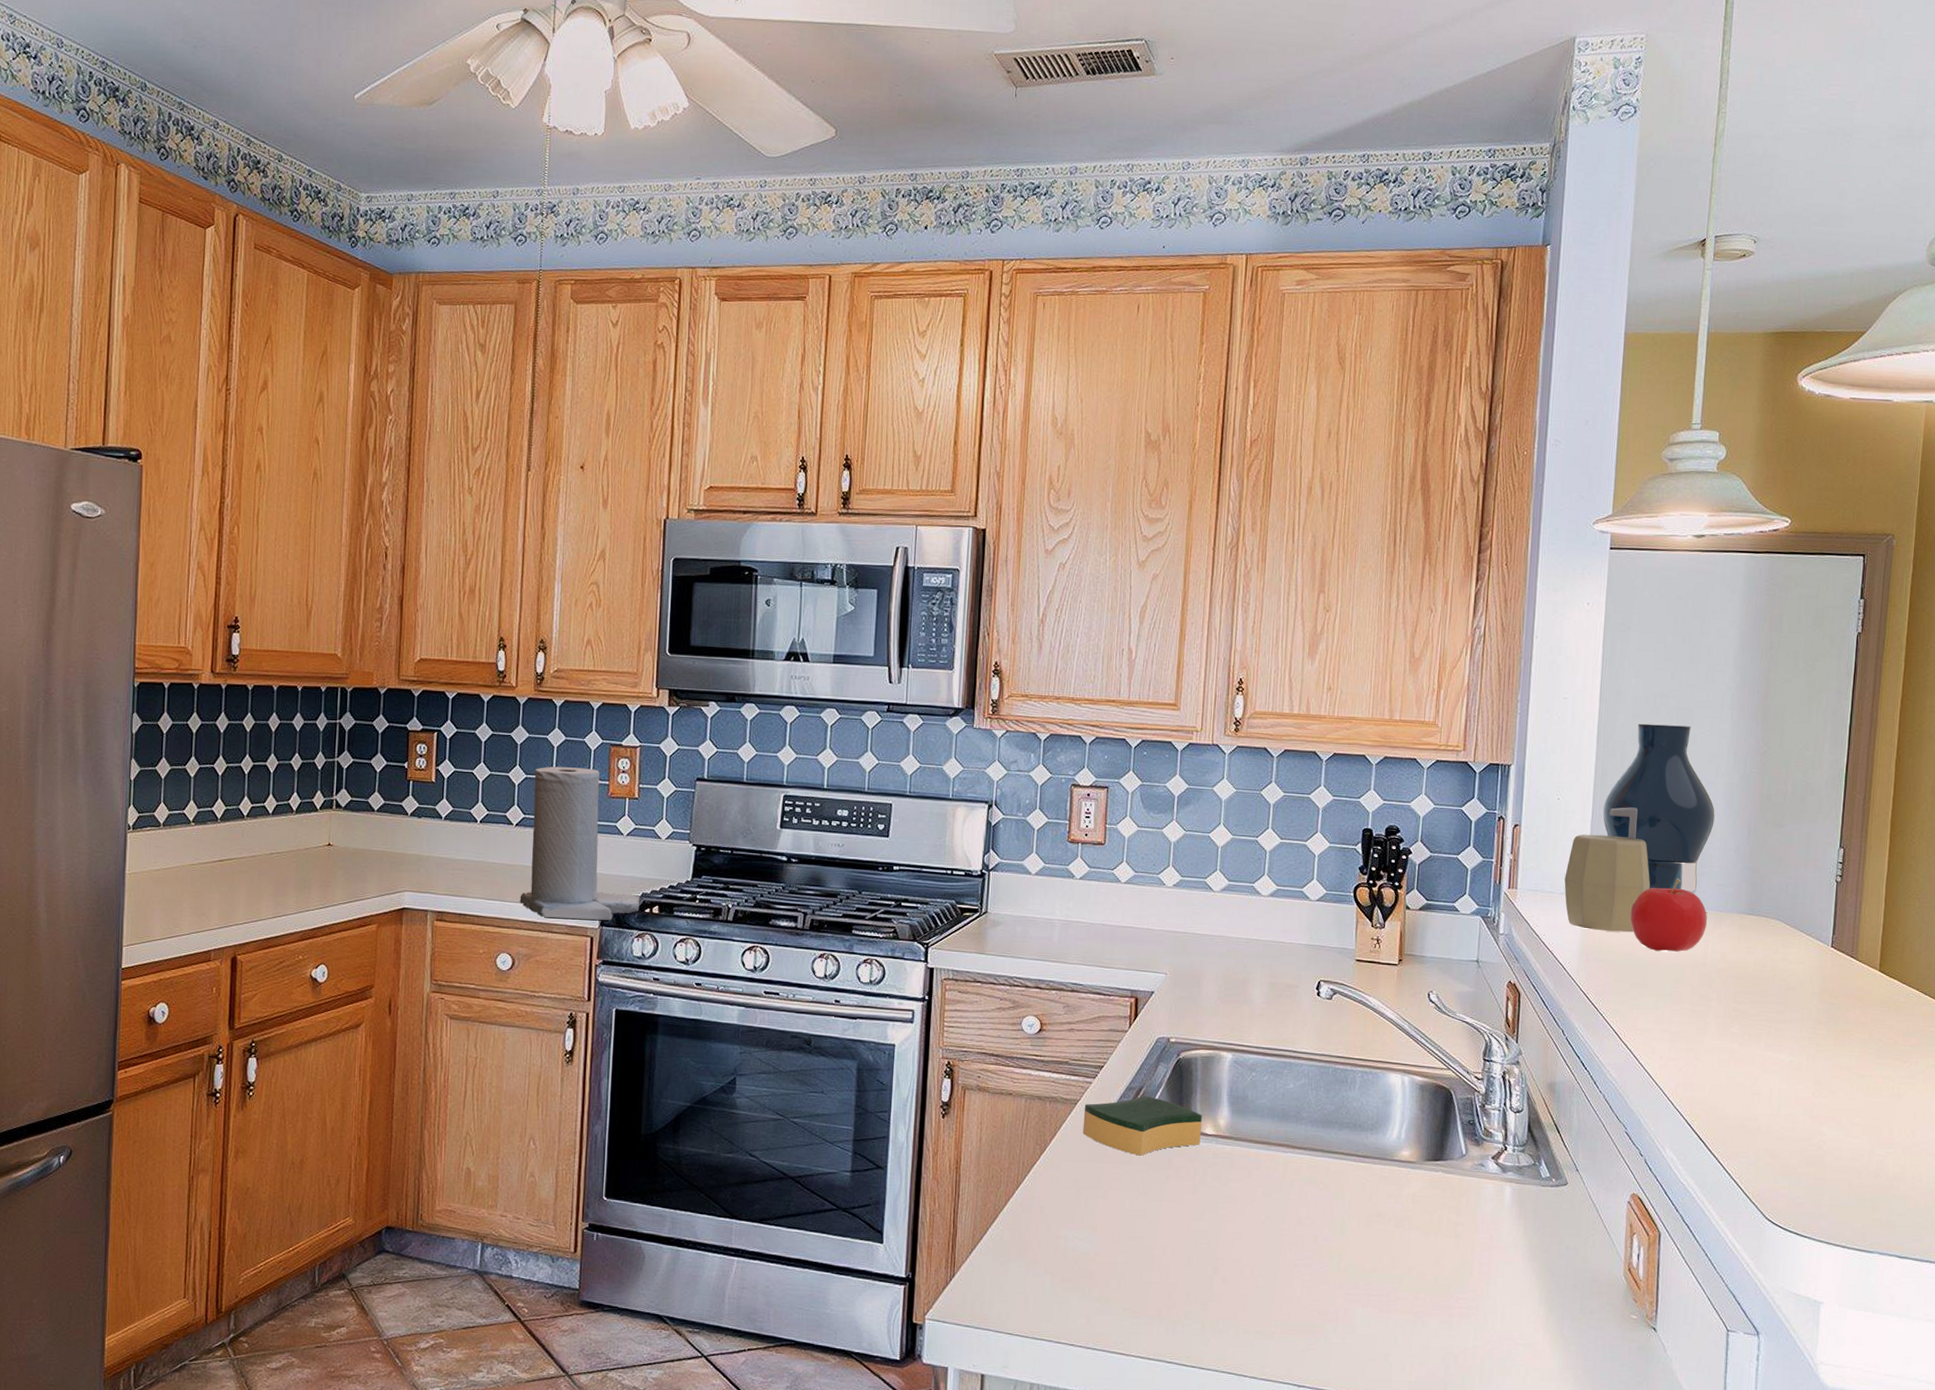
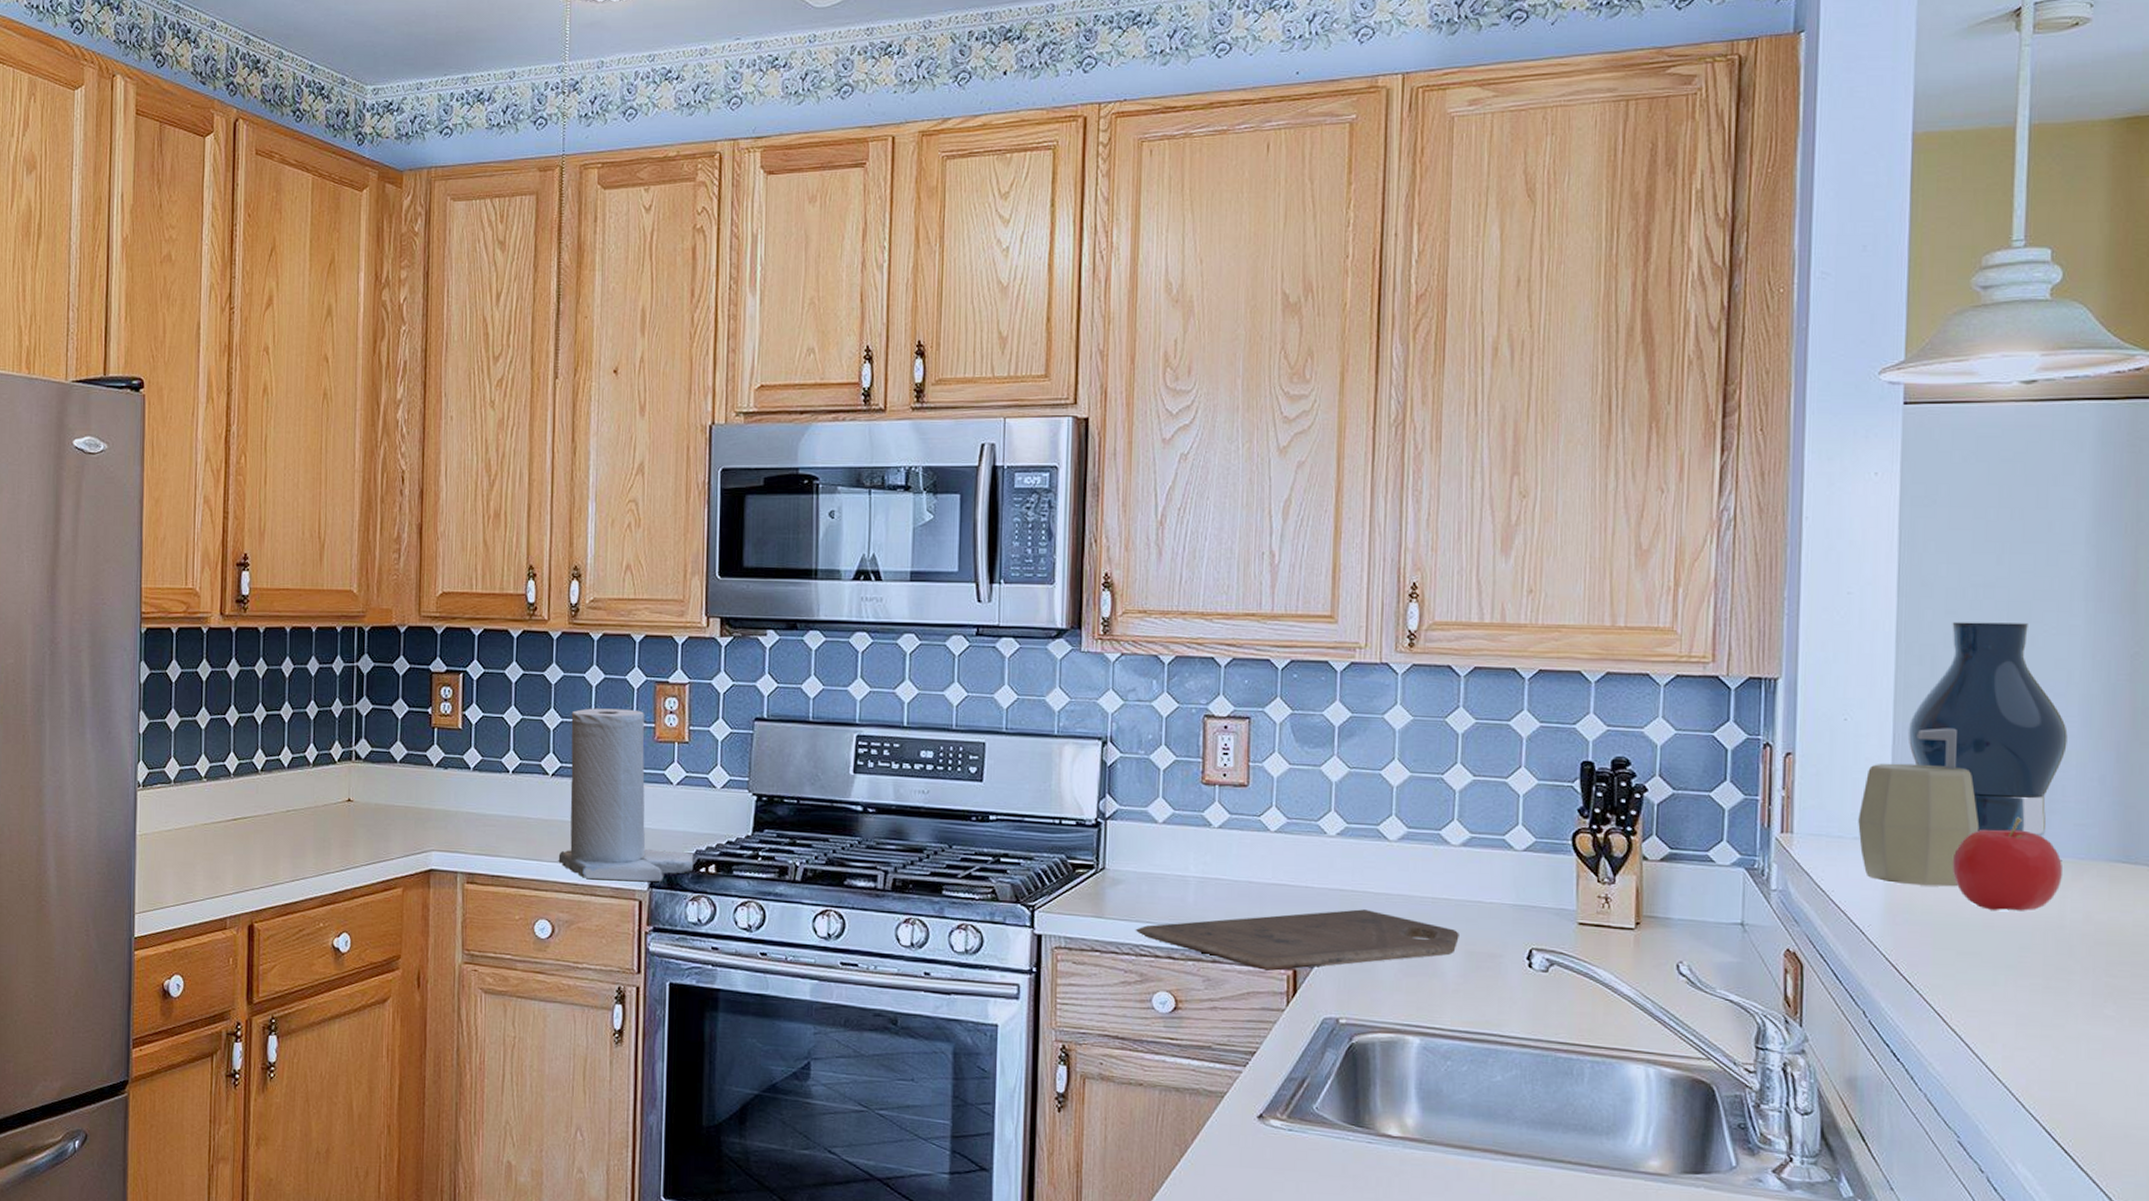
cutting board: none [1010,948,1265,999] -> present [1135,909,1459,972]
sponge: present [1082,1095,1202,1156] -> none [1232,1088,1384,1161]

